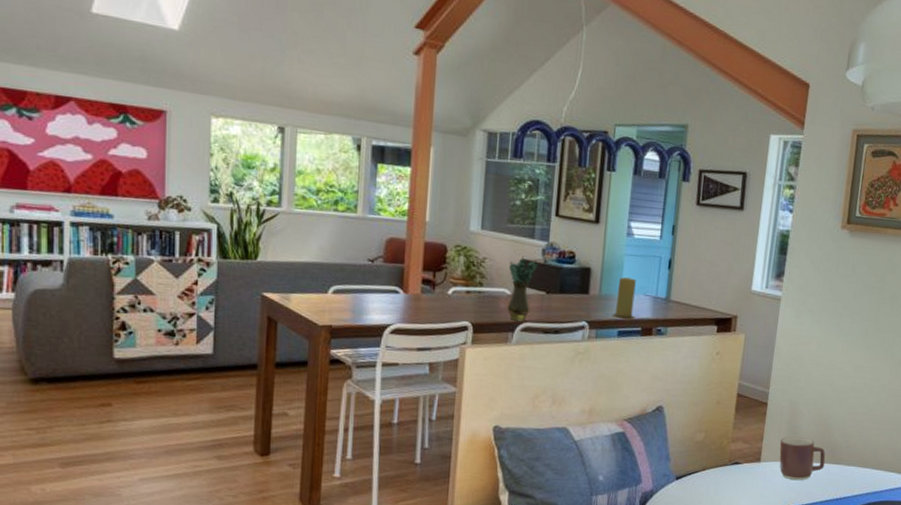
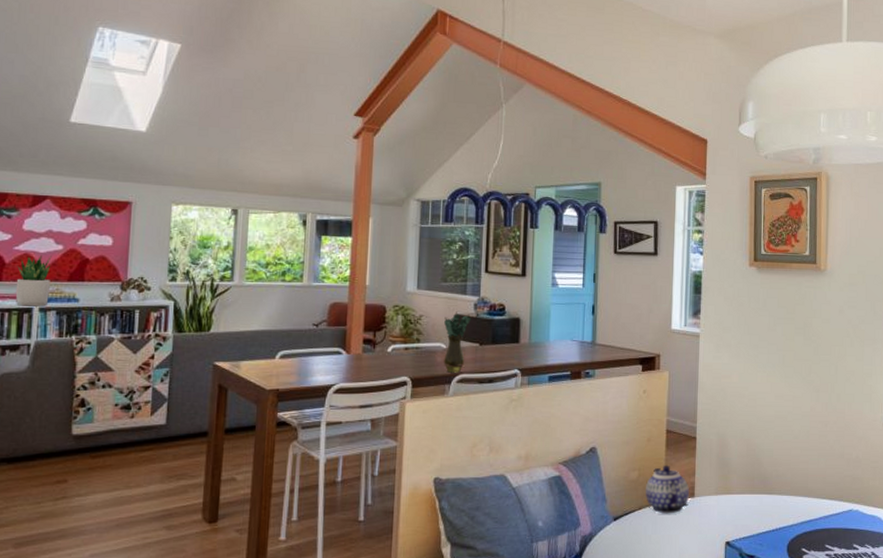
planter: none [43,163,81,221] -> present [15,254,52,307]
candle: present [612,277,636,320] -> none [542,325,564,365]
teapot: none [710,428,756,477] -> present [645,465,689,514]
mug: present [779,437,826,480] -> none [711,470,758,513]

